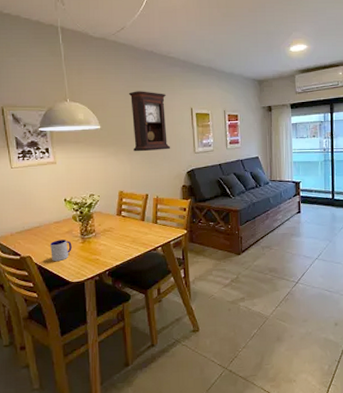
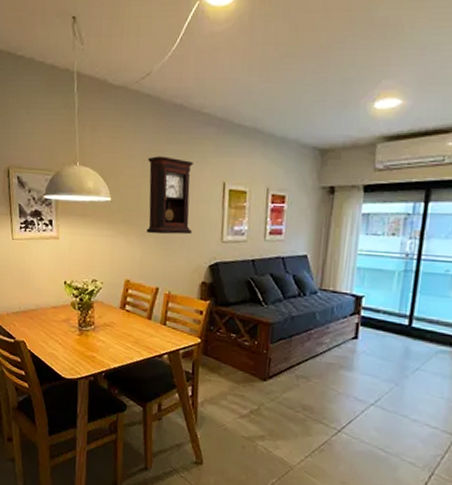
mug: present [50,239,72,262] -> none [45,327,68,353]

